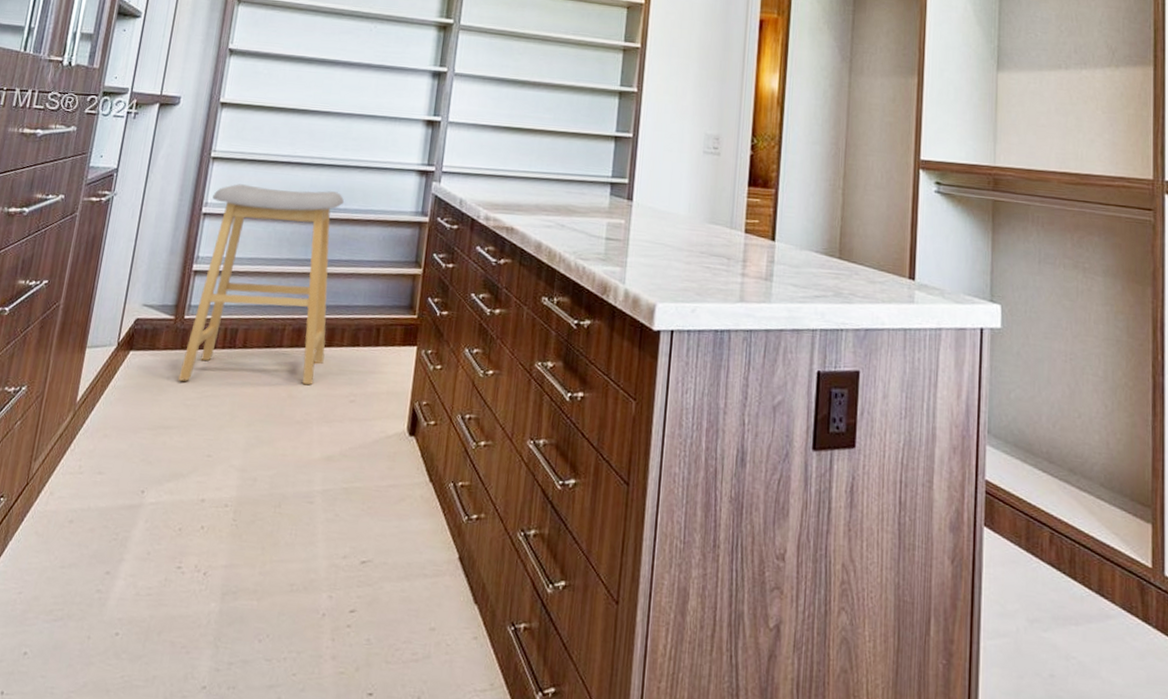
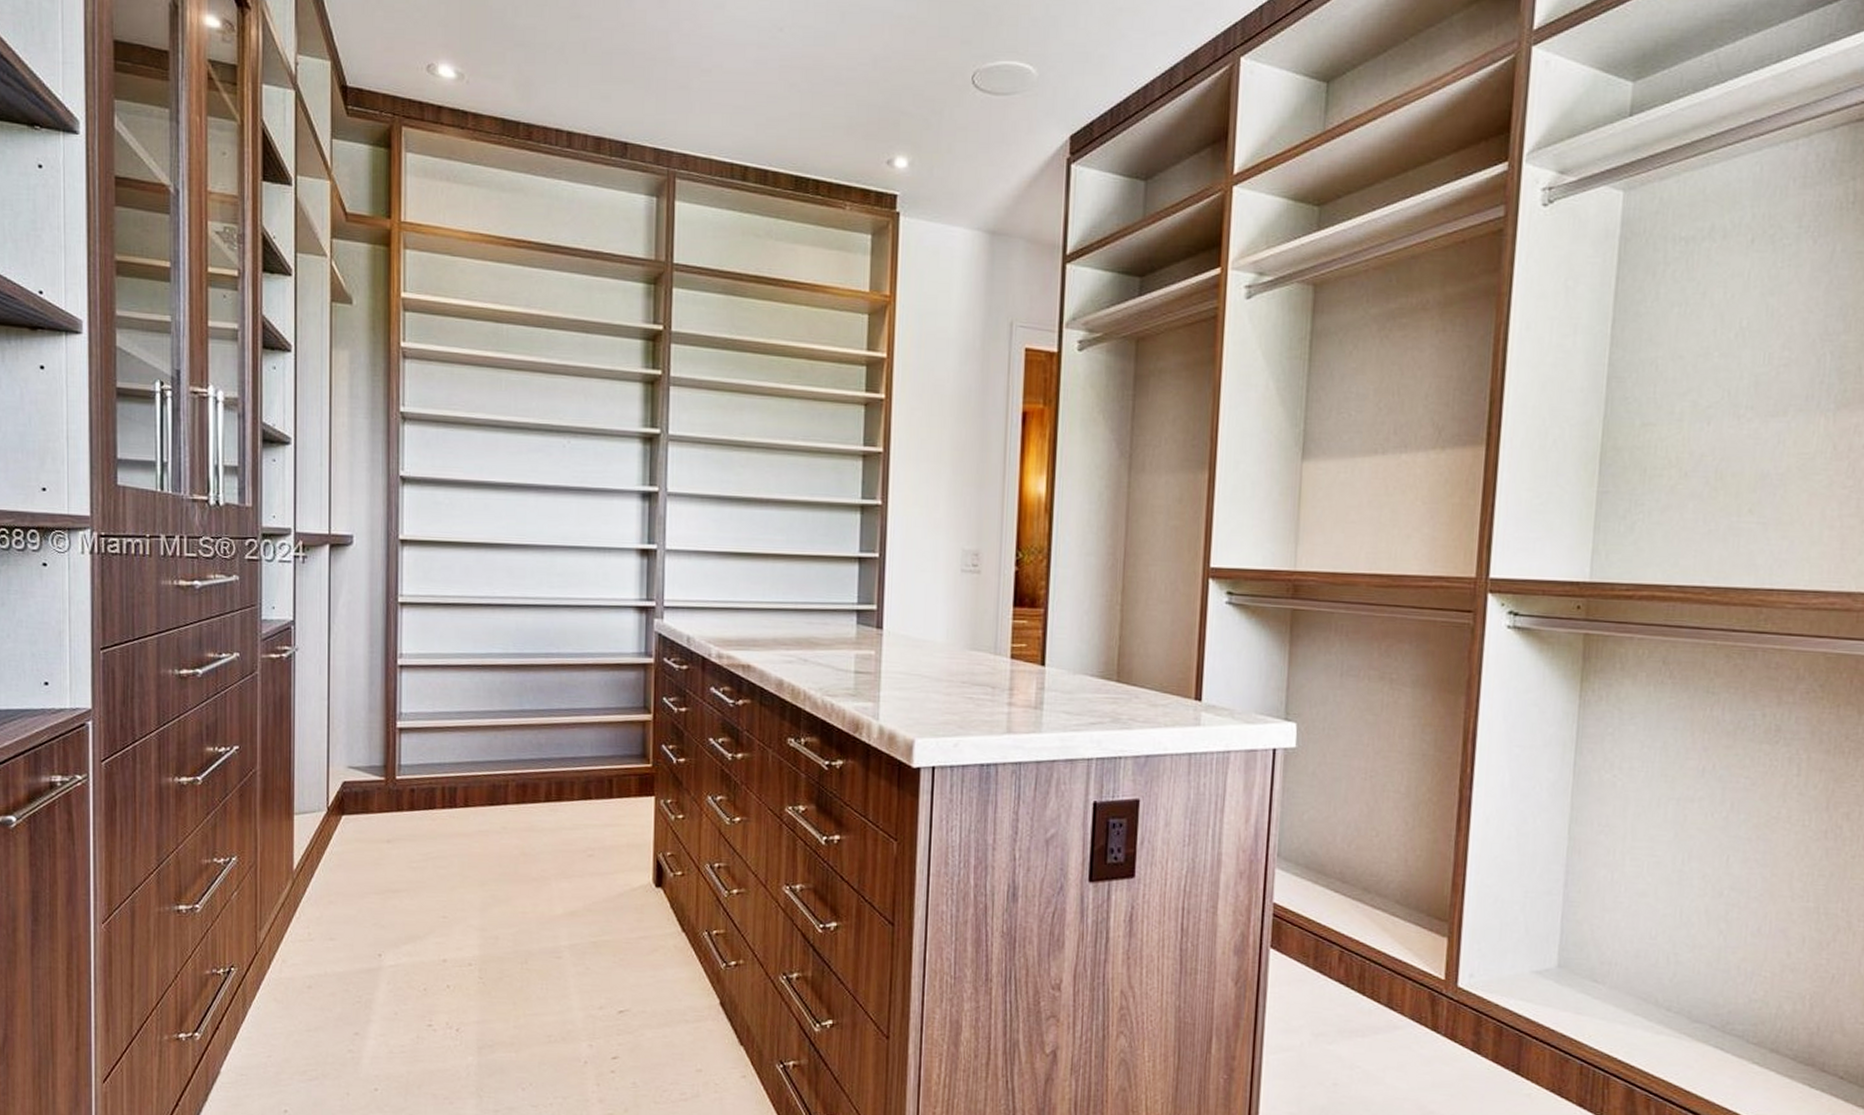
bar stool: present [178,184,345,386] -> none [399,631,557,845]

